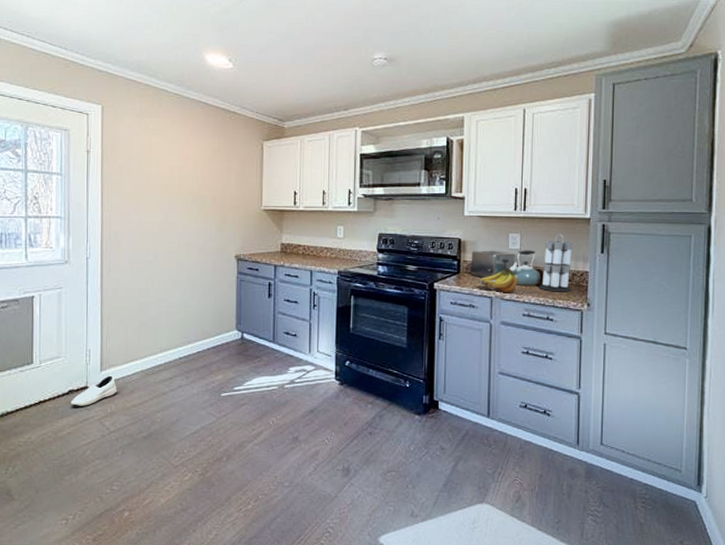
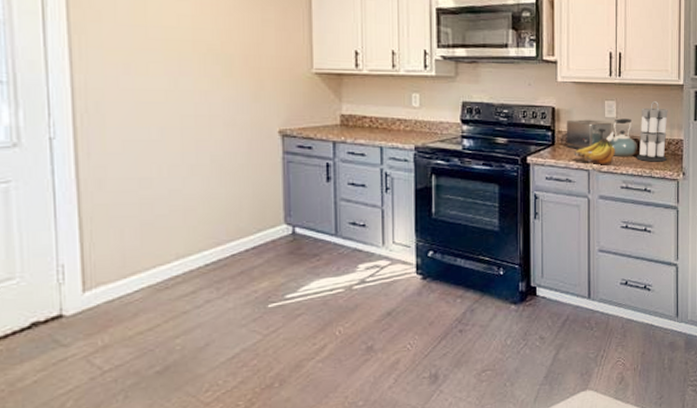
shoe: present [71,375,117,406] -> none [35,296,111,343]

